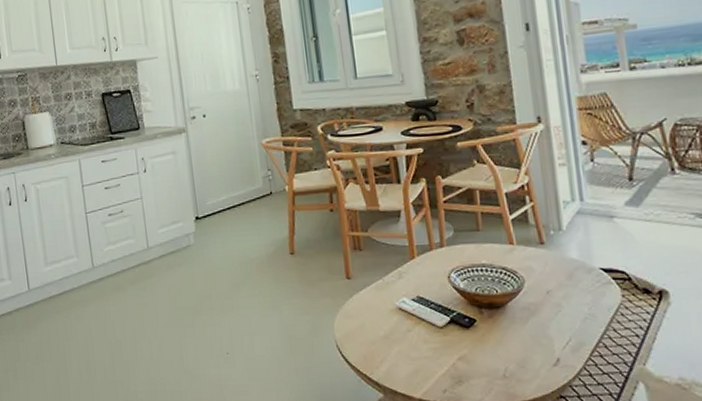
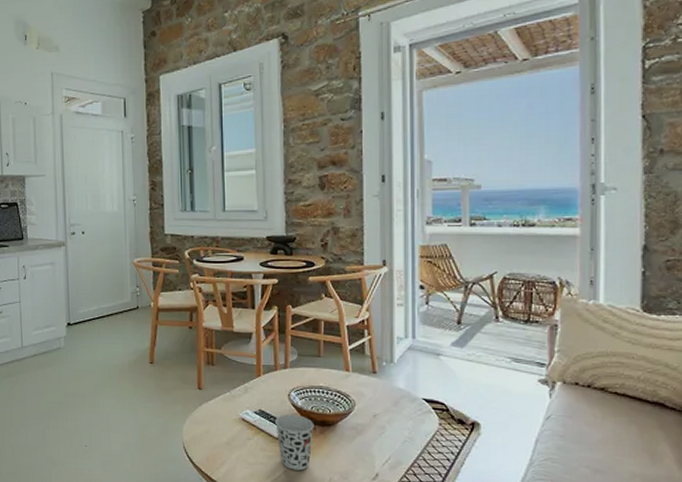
cup: none [436,298,481,362] -> present [275,414,314,471]

